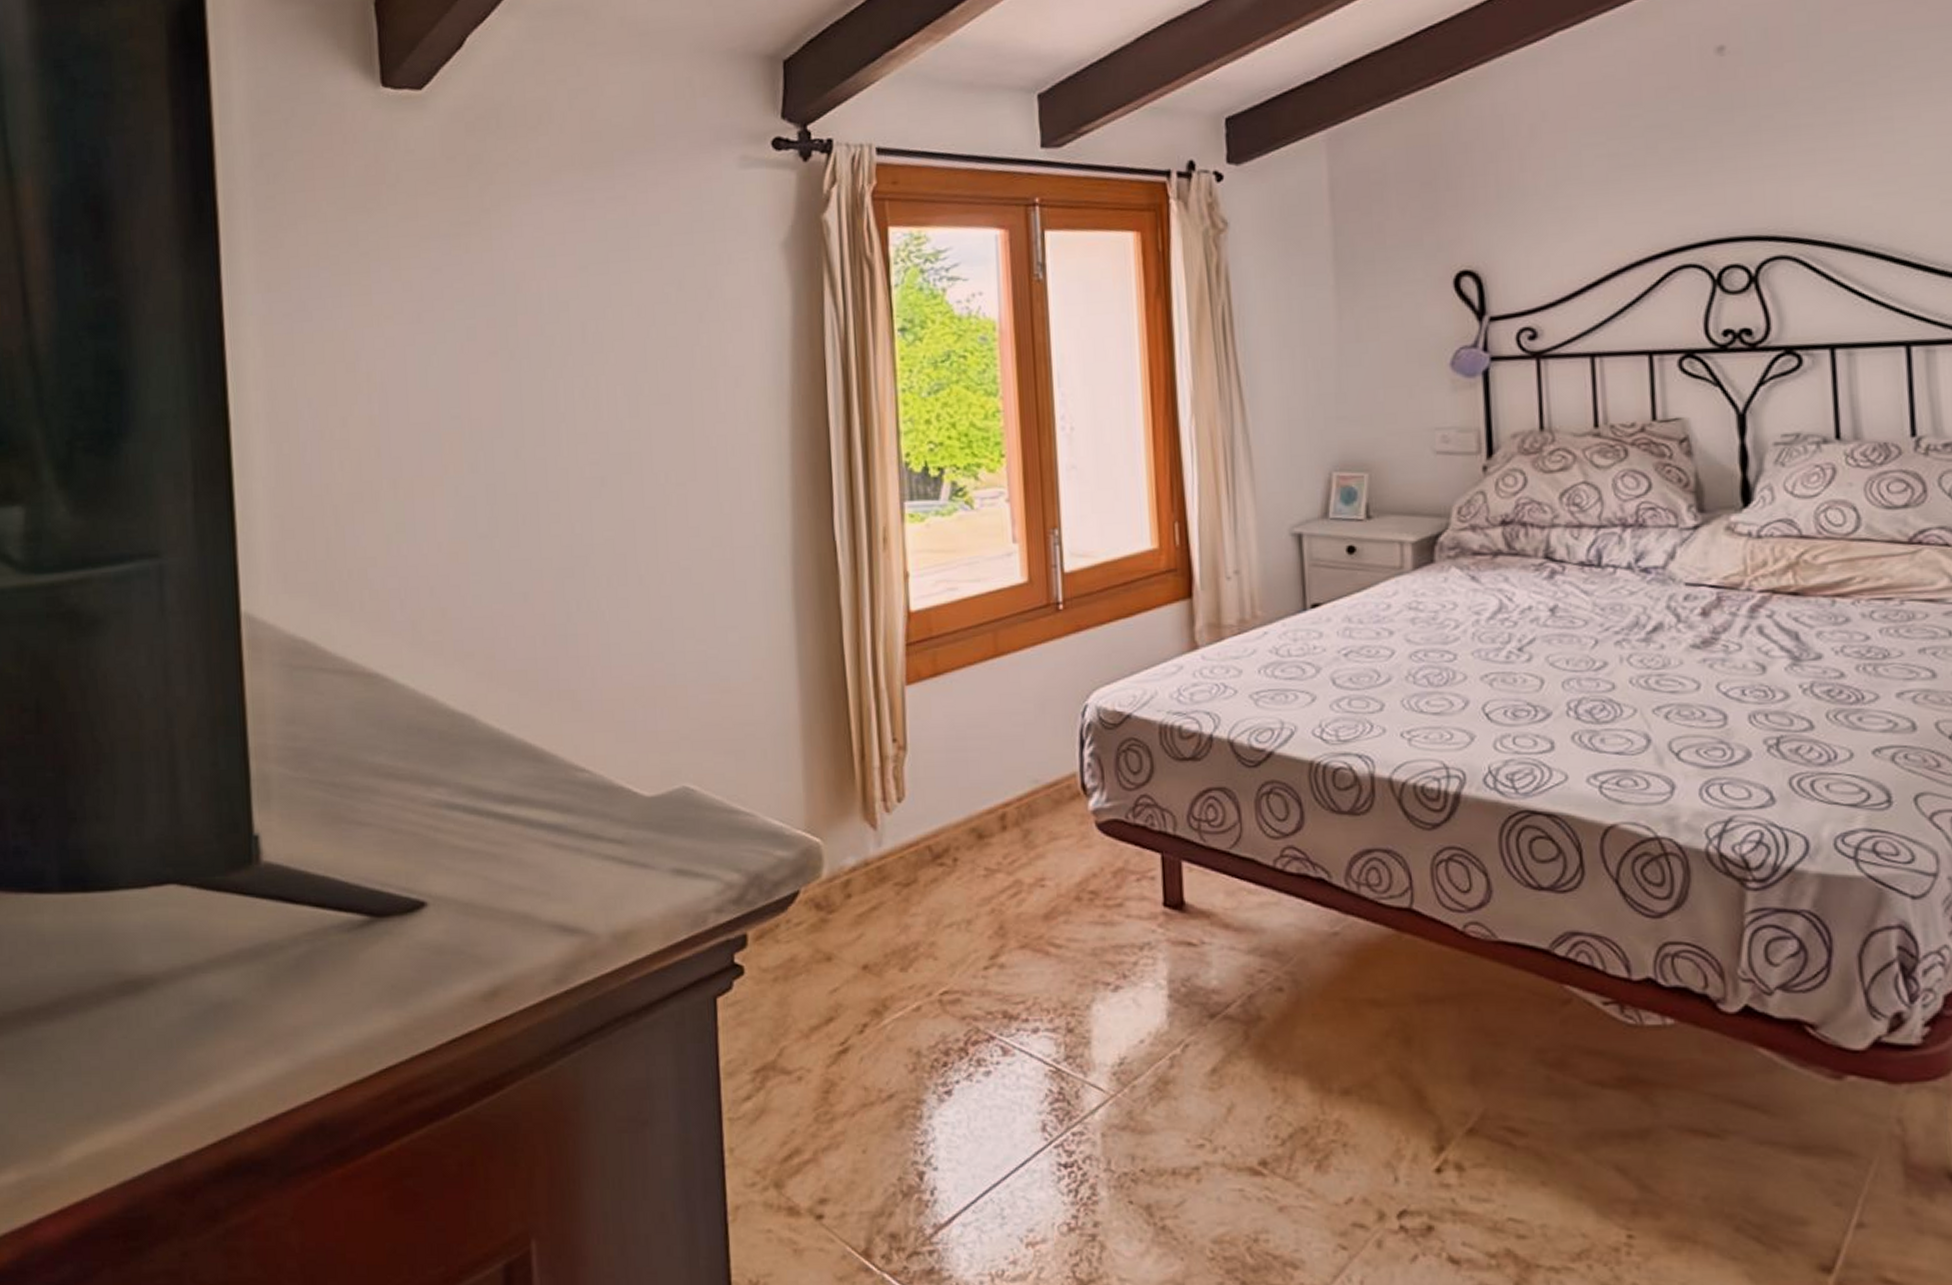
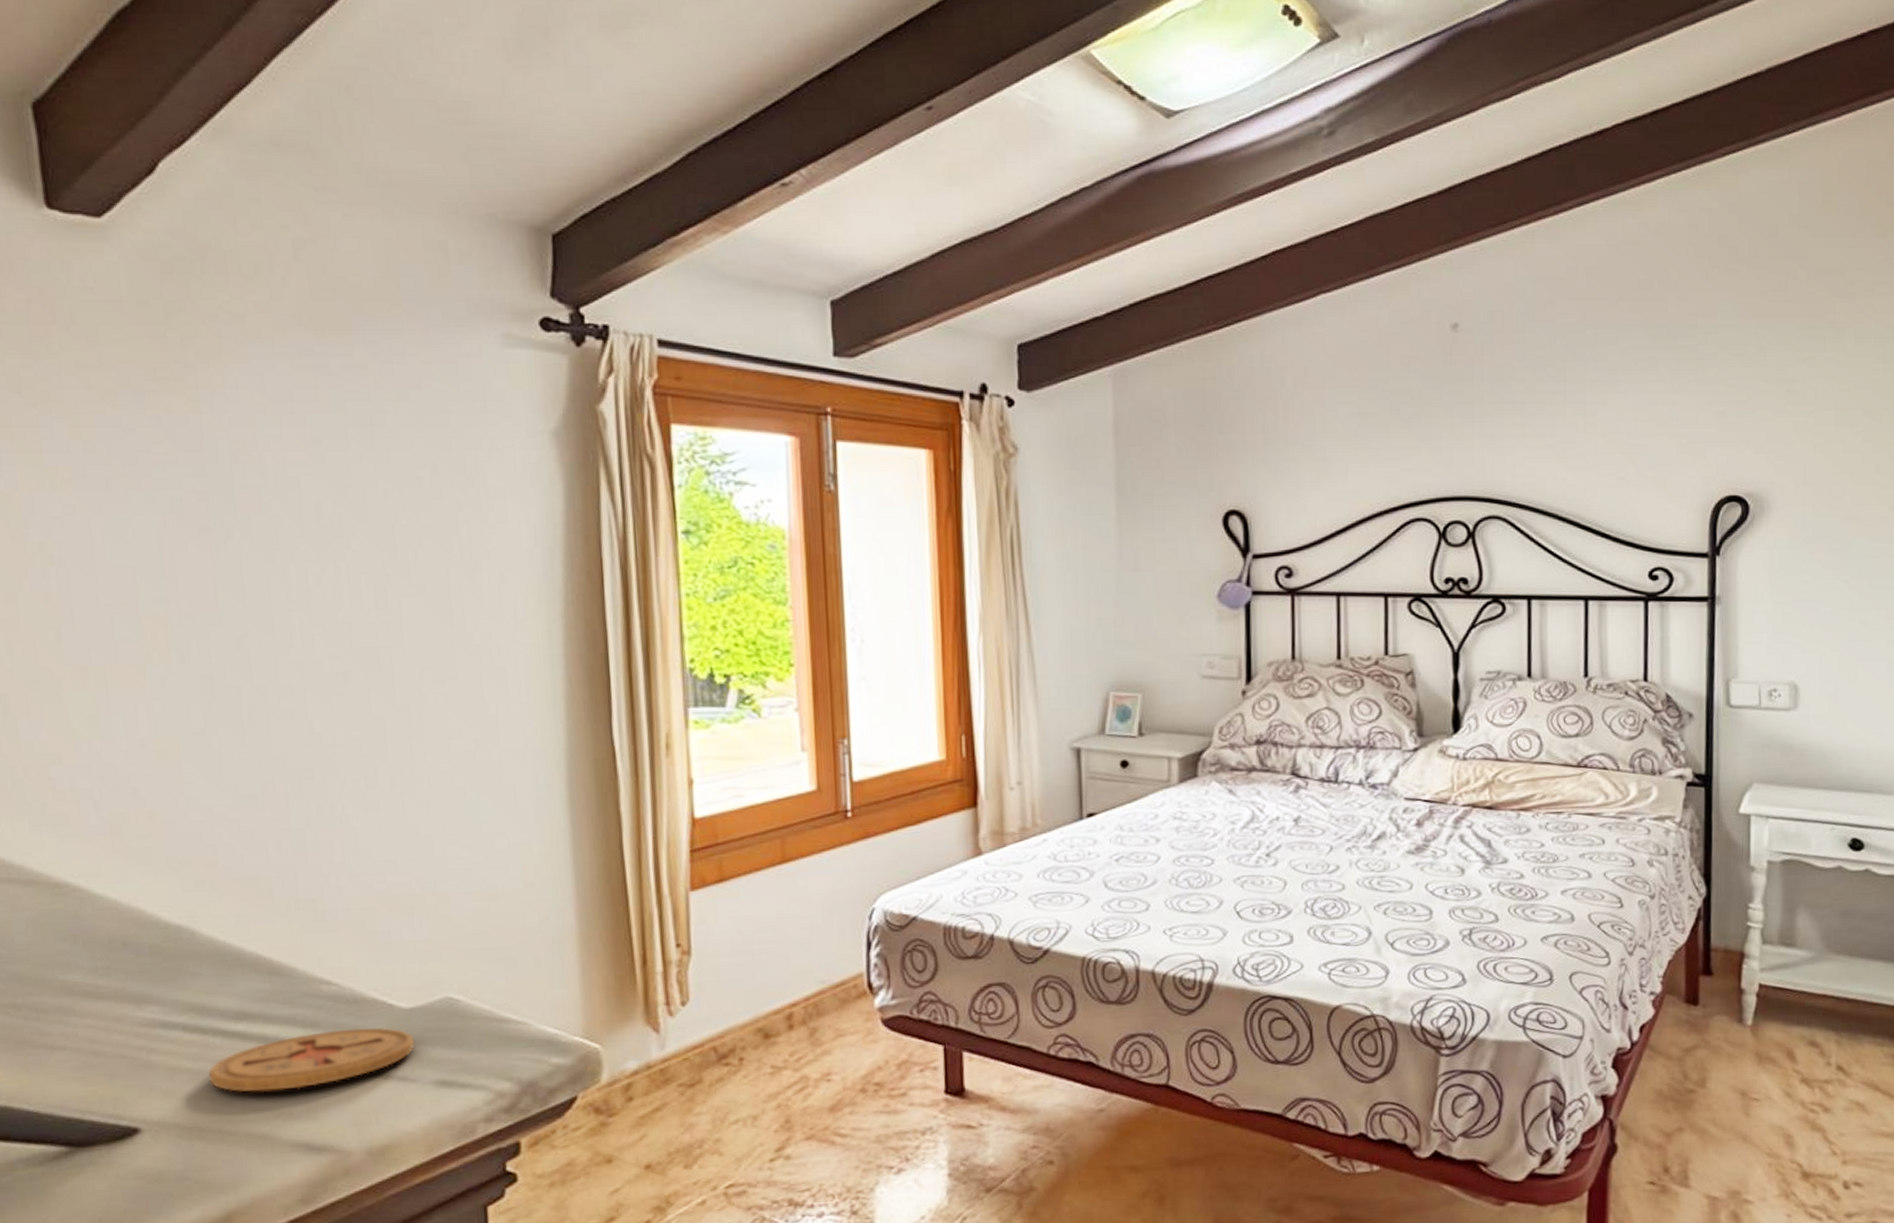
coaster: none [482,814,655,873] -> present [208,1027,414,1093]

